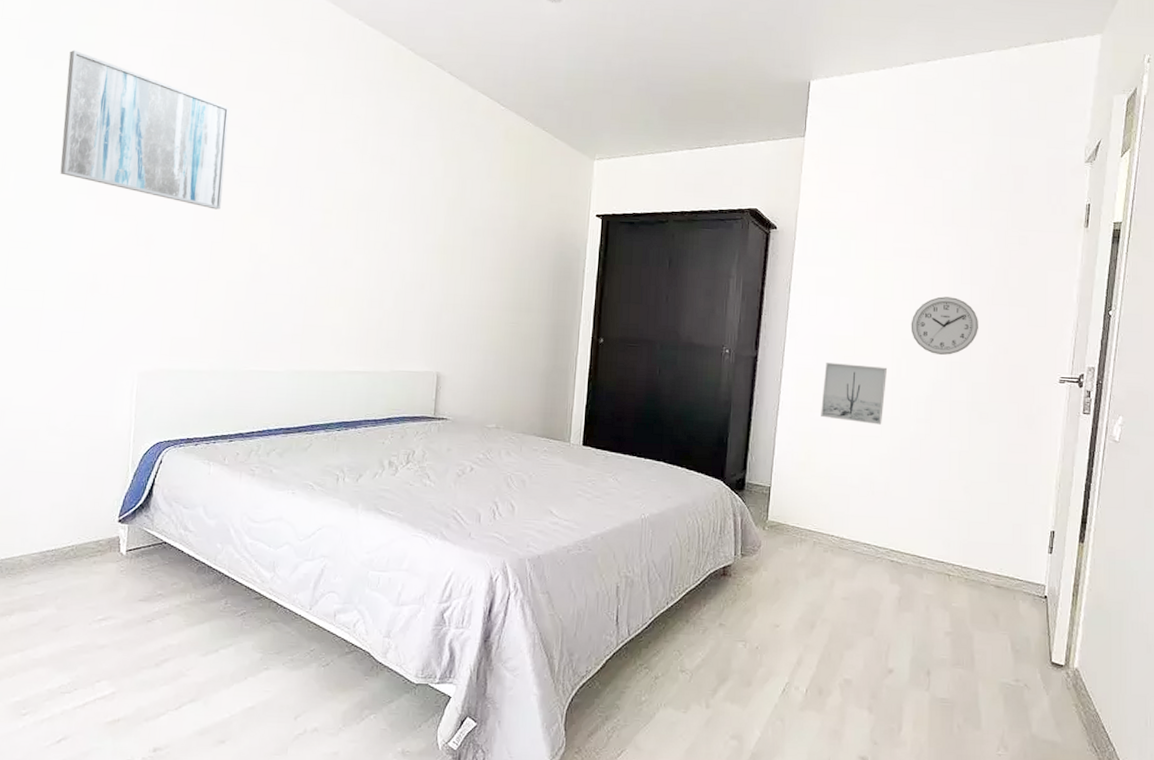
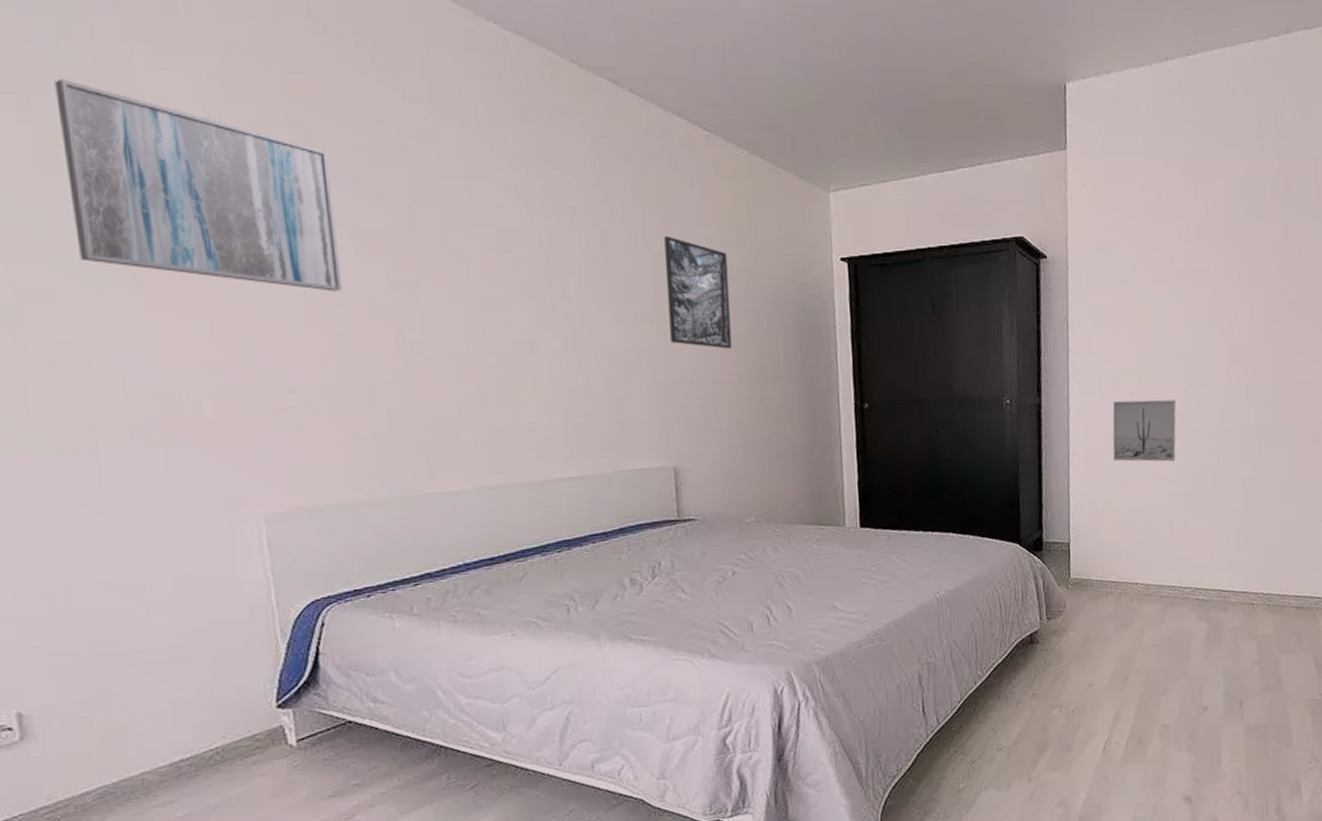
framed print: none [450,186,504,282] -> present [664,235,732,350]
wall clock: present [910,296,978,355] -> none [1195,317,1261,380]

